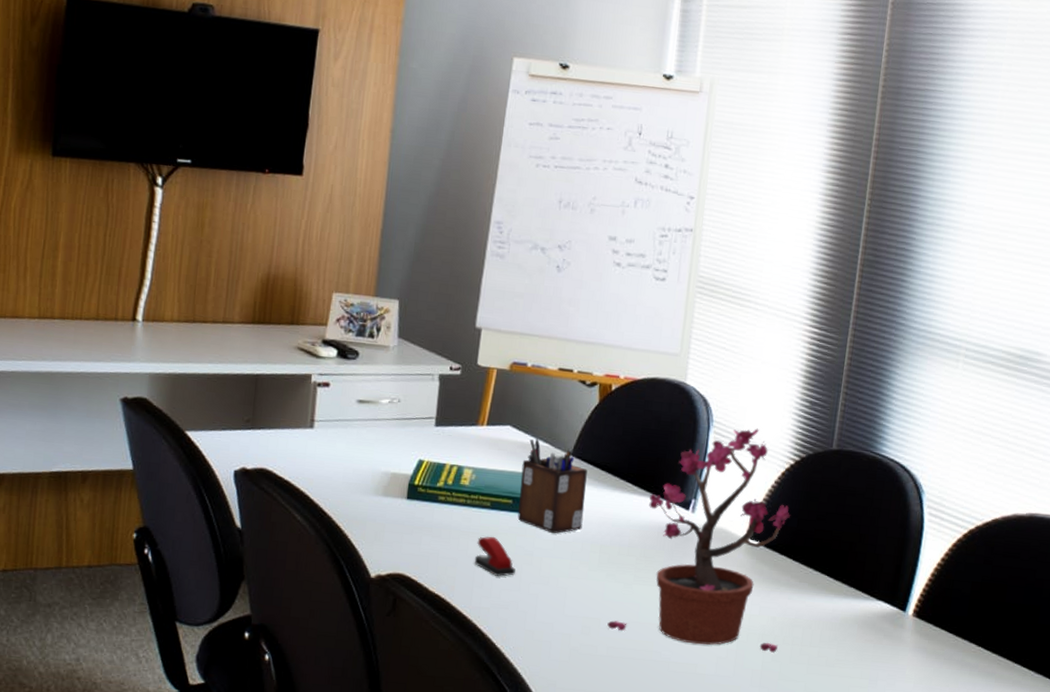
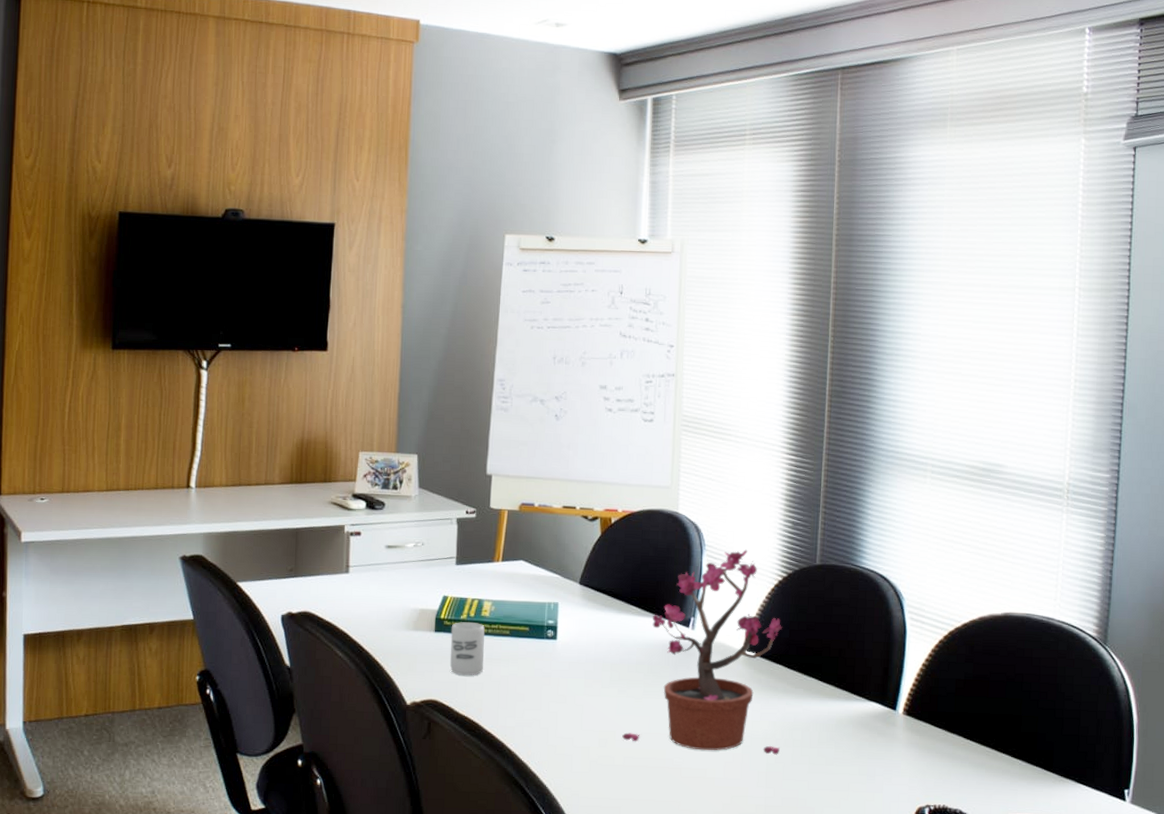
cup: none [422,489,463,550] -> present [450,622,485,676]
stapler: present [474,536,516,577] -> none [498,661,536,697]
desk organizer: present [517,438,587,534] -> none [534,570,595,656]

